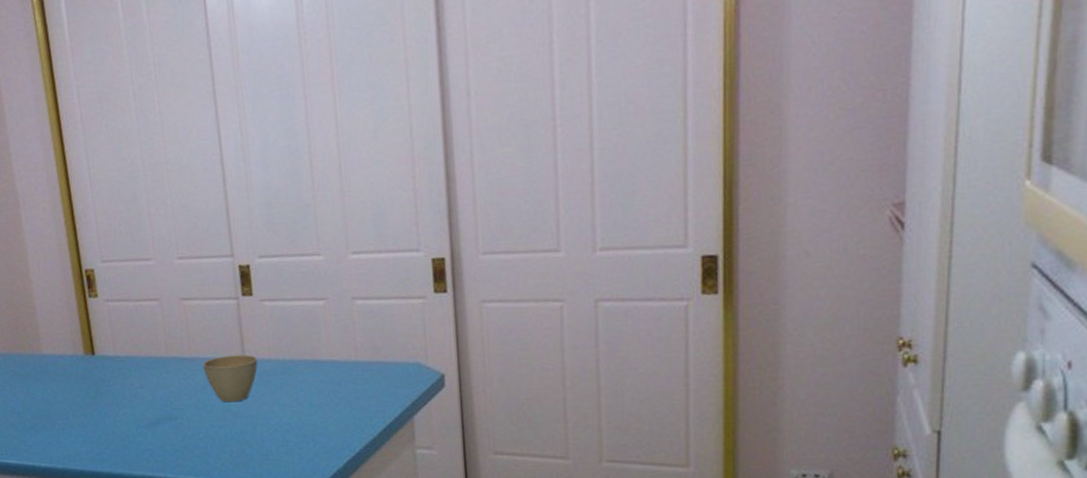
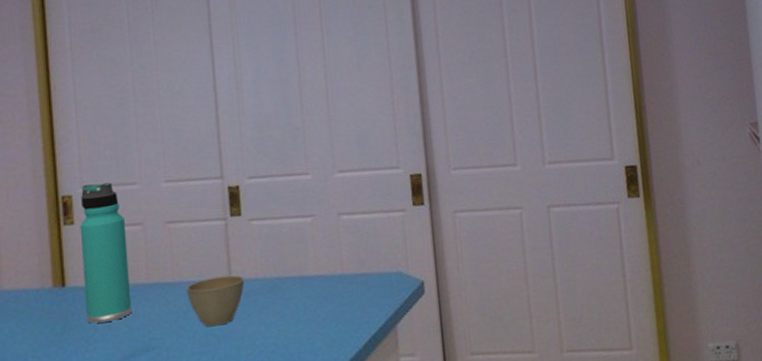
thermos bottle: none [102,257,155,391] -> present [79,182,132,324]

